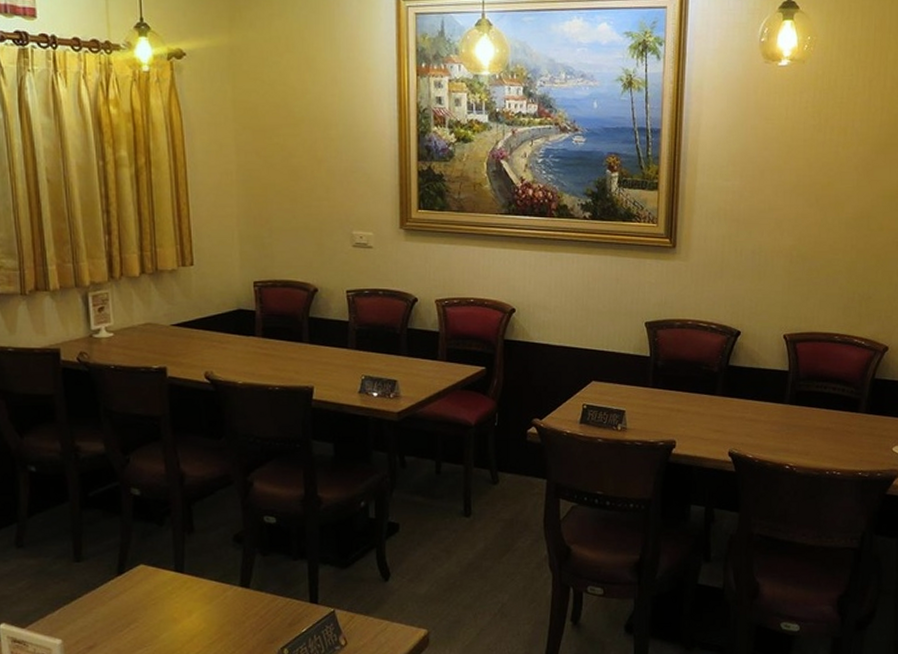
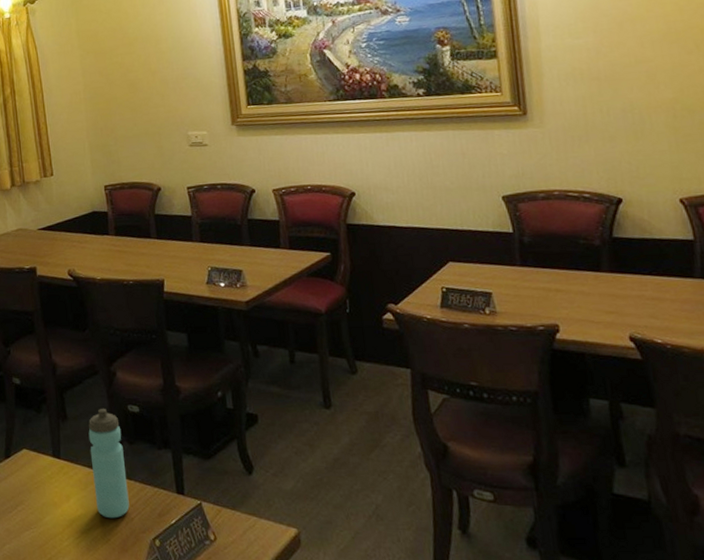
water bottle: none [217,520,258,631] -> present [88,409,130,519]

